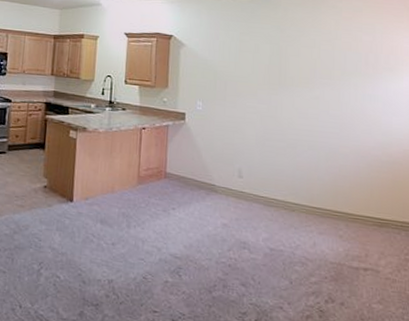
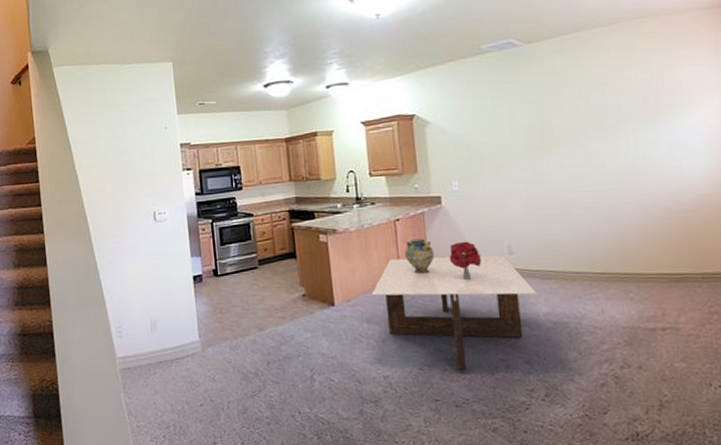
dining table: none [109,165,259,285] -> present [372,255,537,371]
ceramic jug: none [145,148,172,184] -> present [404,237,434,274]
bouquet: none [185,158,214,195] -> present [449,241,482,280]

